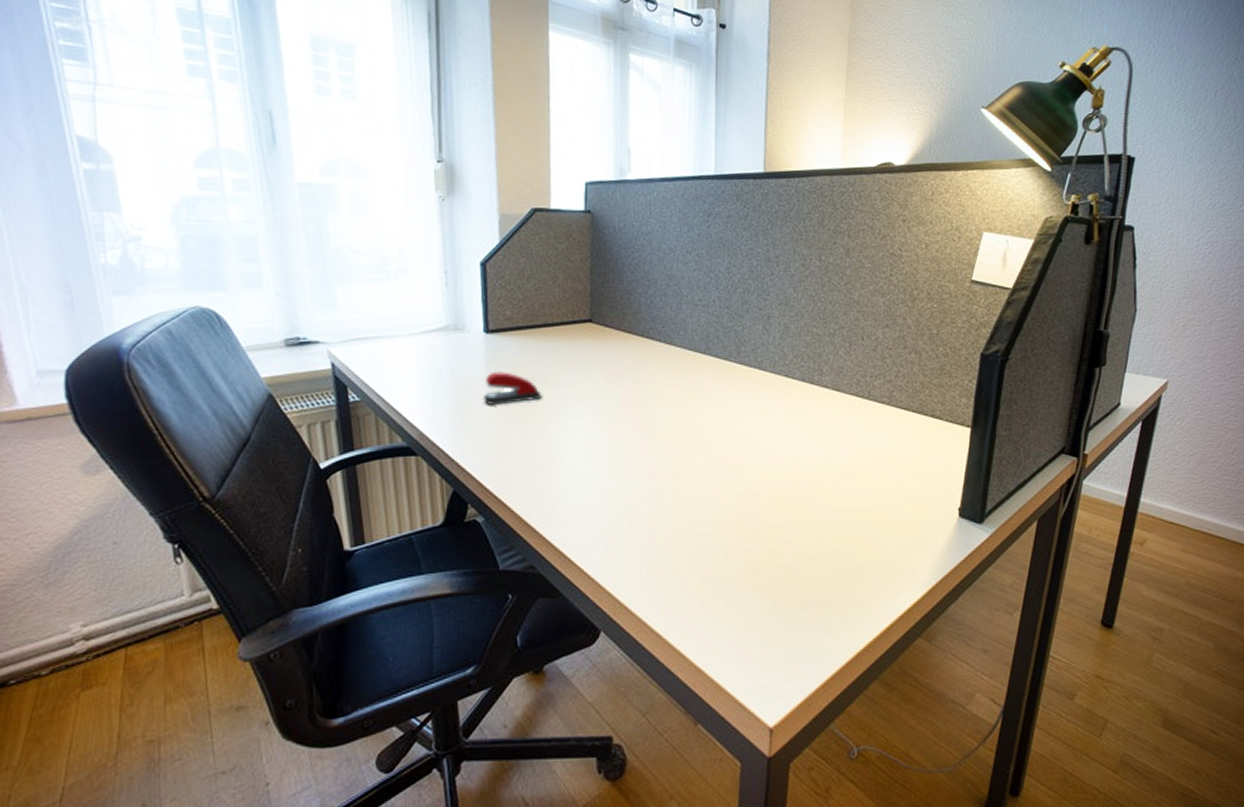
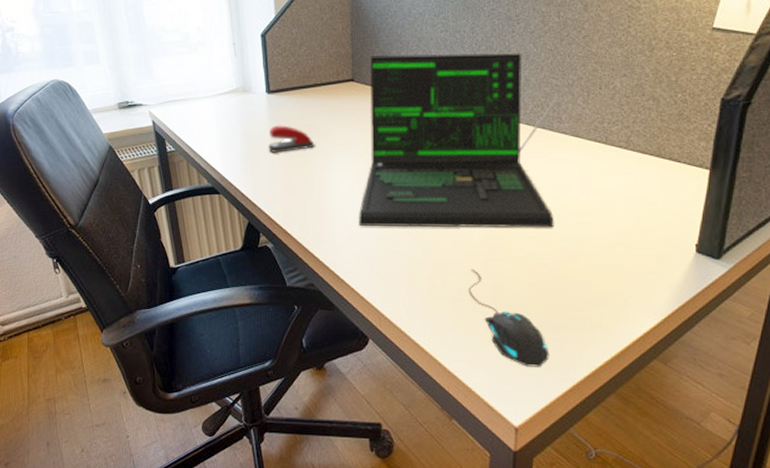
laptop: none [591,294,820,494] -> present [358,53,559,228]
mouse: none [719,541,808,654] -> present [468,268,549,367]

